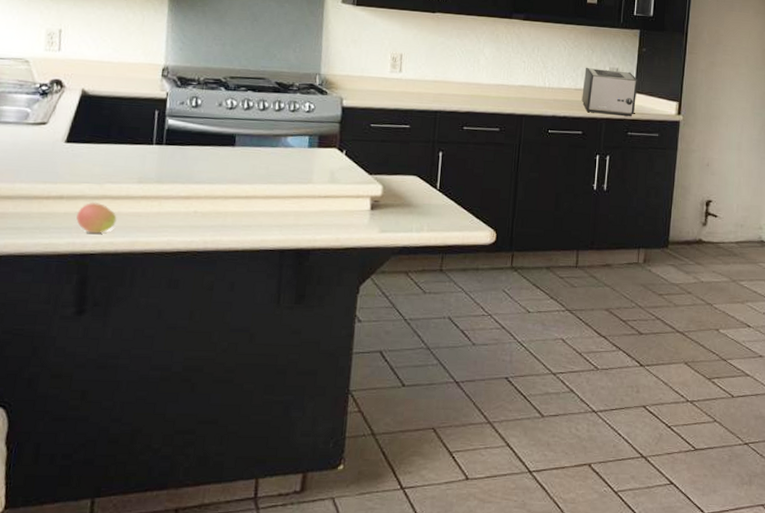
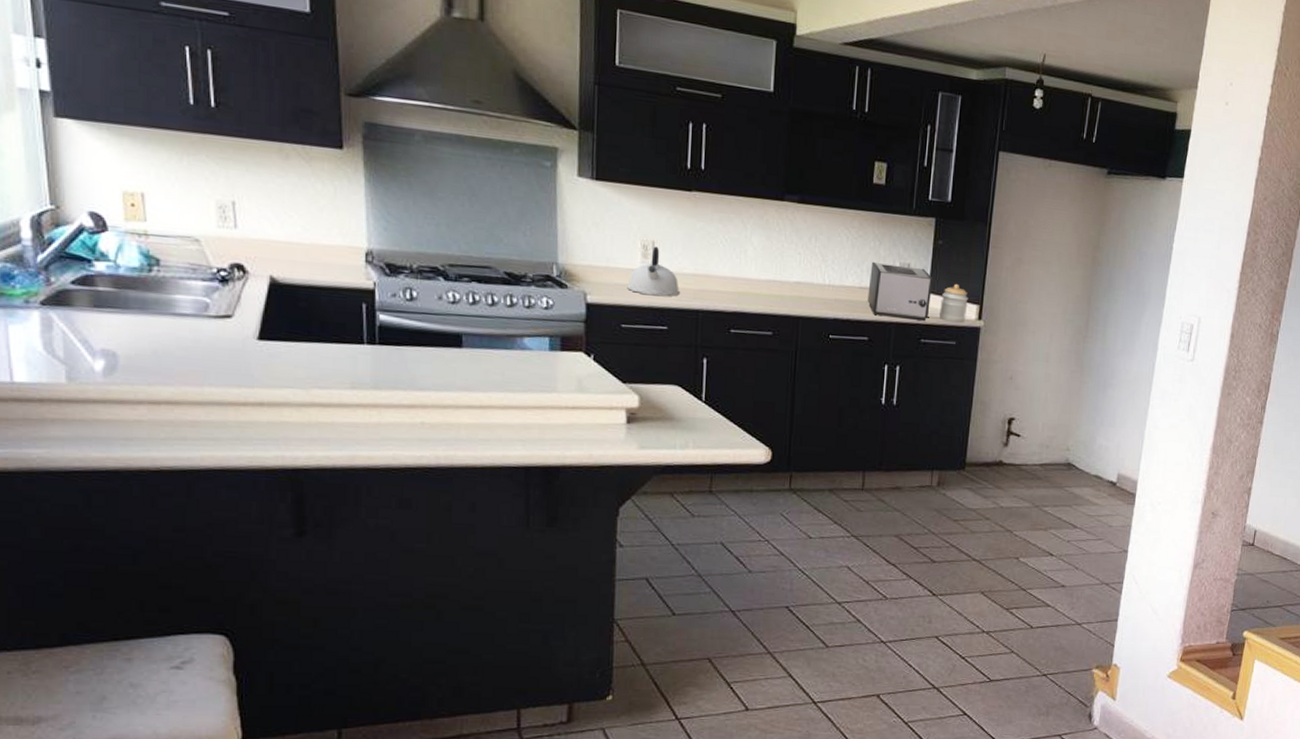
fruit: present [76,203,117,234] -> none [283,411,331,446]
kettle: none [377,58,421,100] -> present [627,246,679,297]
jar: none [643,84,669,118] -> present [938,283,969,324]

